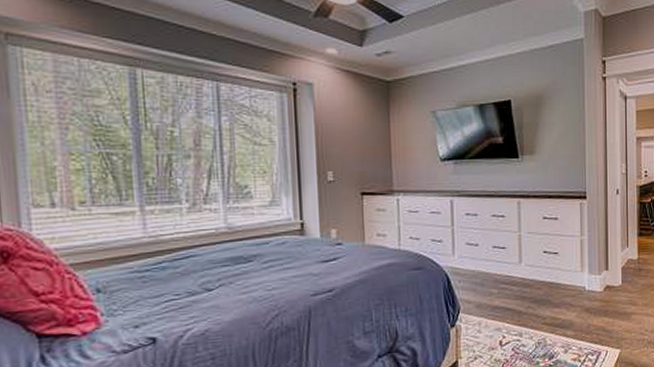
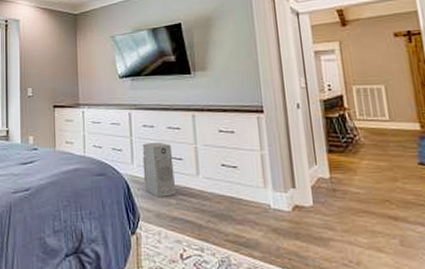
air purifier: none [464,231,499,288] -> present [142,142,177,197]

